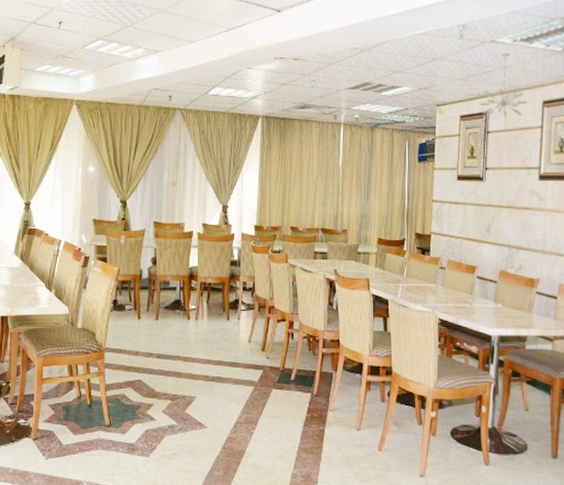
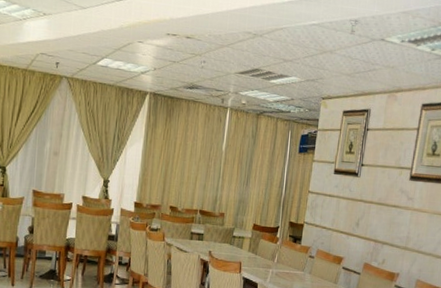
chandelier: present [479,52,527,118] -> none [362,52,407,118]

